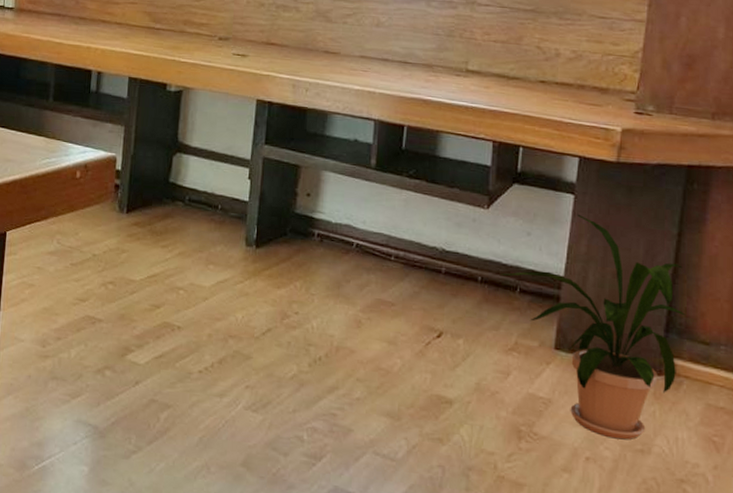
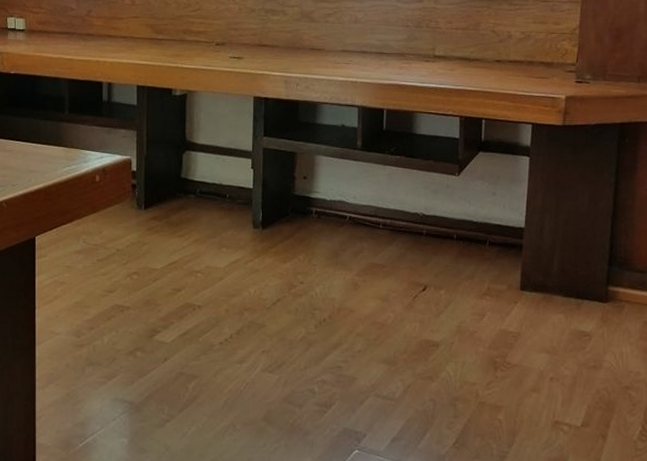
house plant: present [501,214,685,440] -> none [473,173,624,360]

